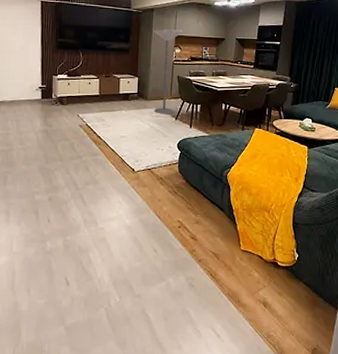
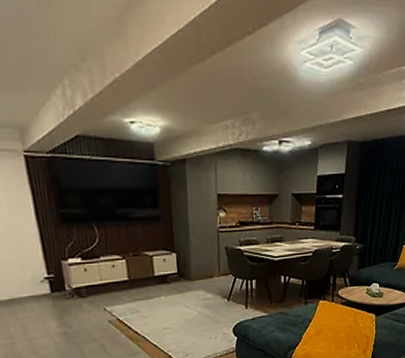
floor lamp: present [153,29,183,114] -> none [188,186,227,296]

